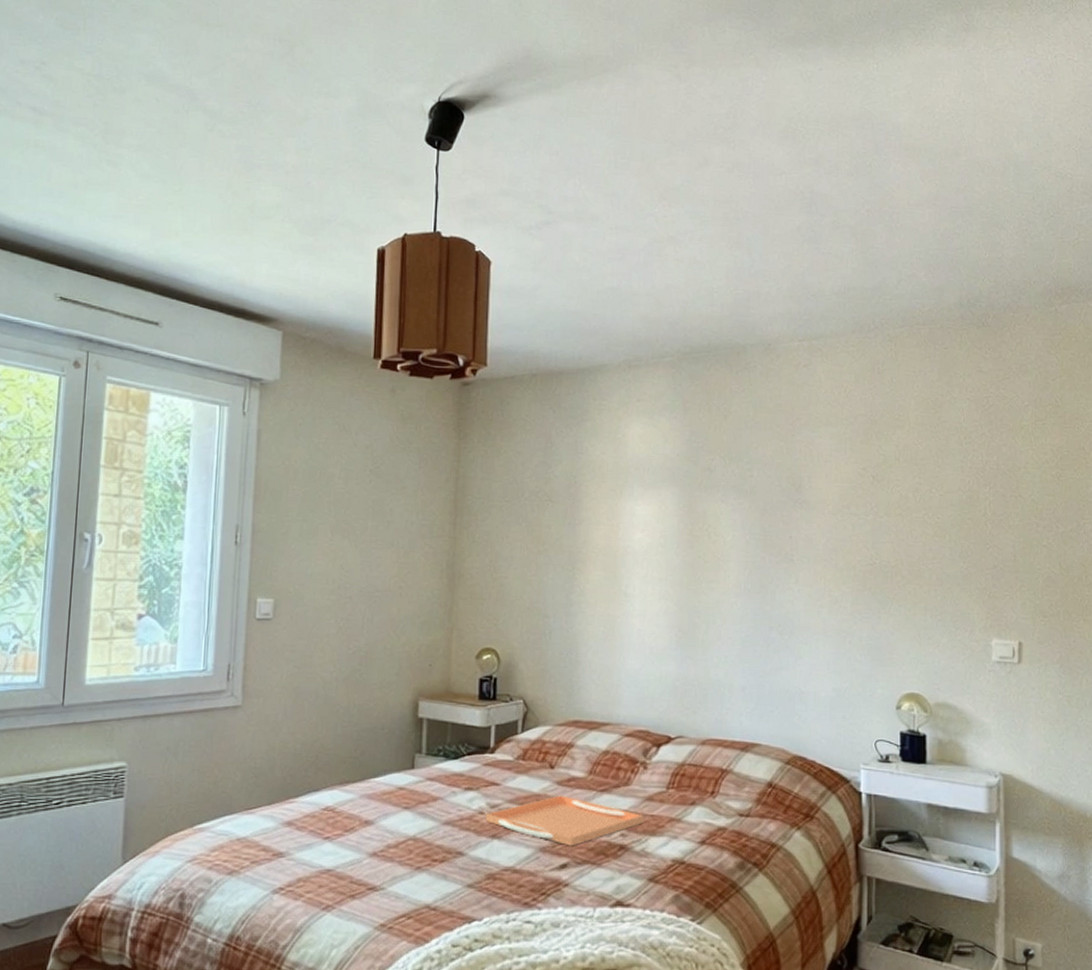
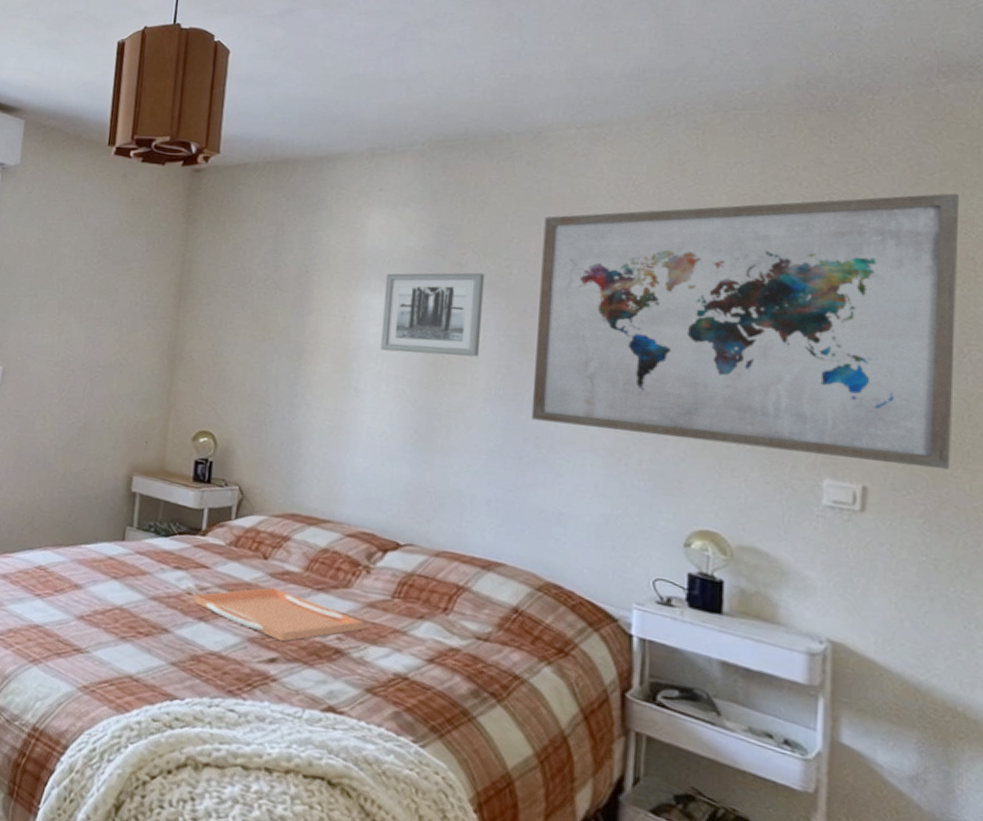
wall art: none [645,476,731,556] -> present [380,272,485,357]
wall art: none [774,395,1075,622] -> present [531,193,960,470]

